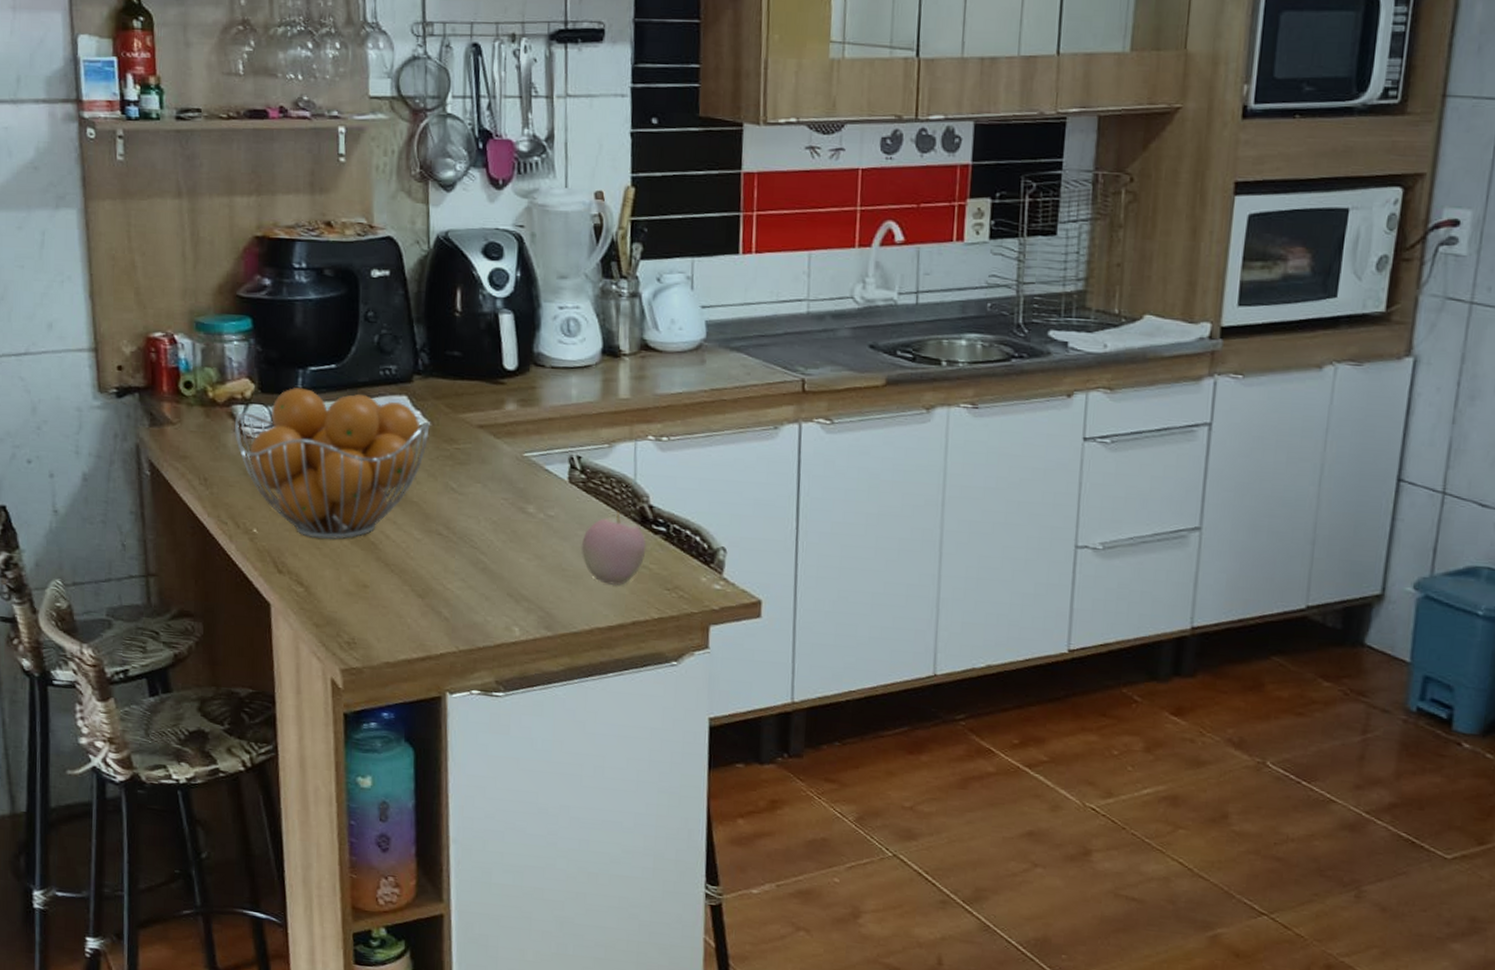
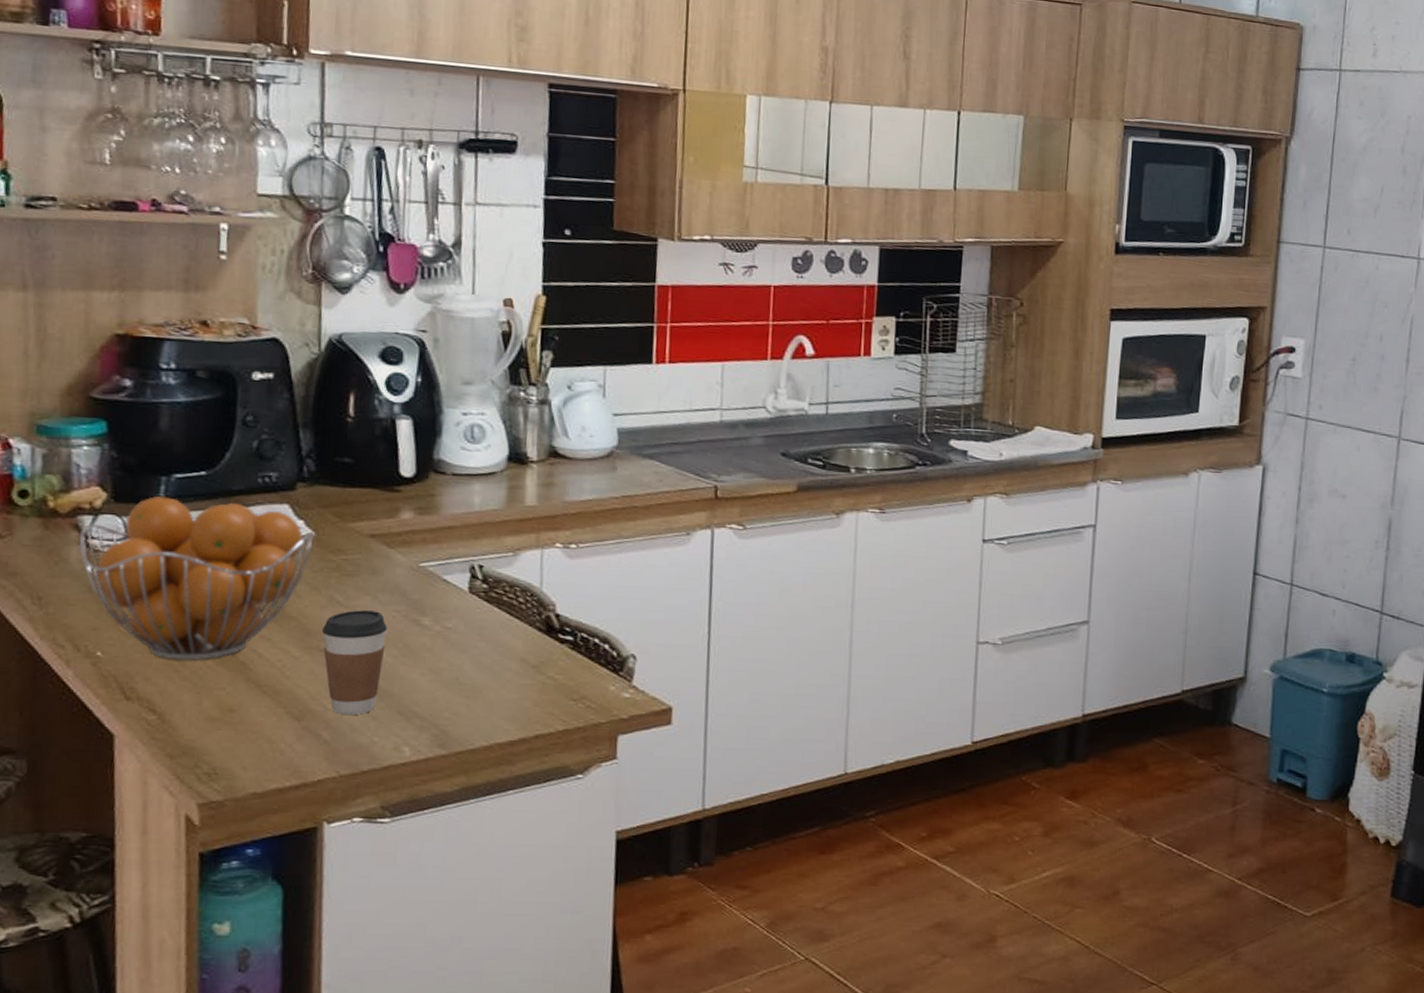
coffee cup: none [440,497,496,596] -> present [322,610,387,716]
apple: present [581,511,647,586] -> none [481,620,552,699]

